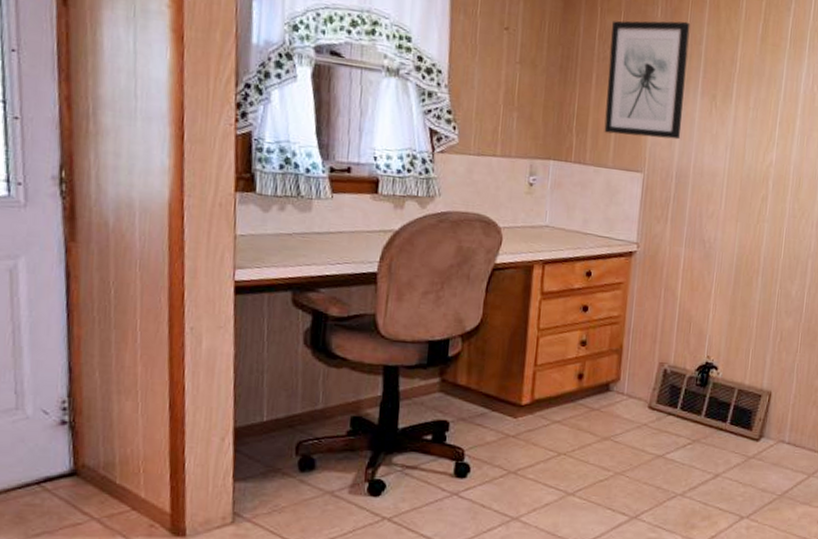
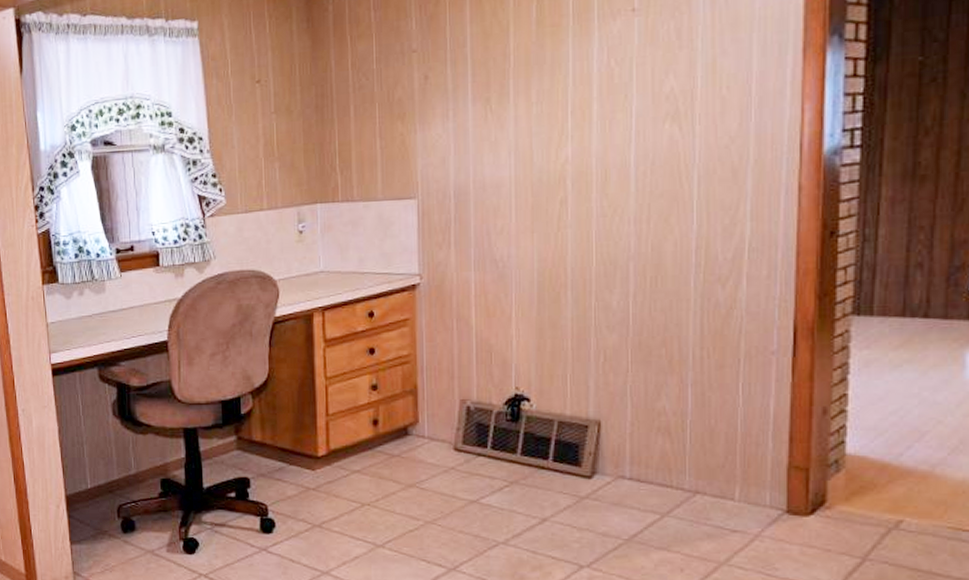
wall art: present [604,20,691,140] -> none [365,26,454,164]

